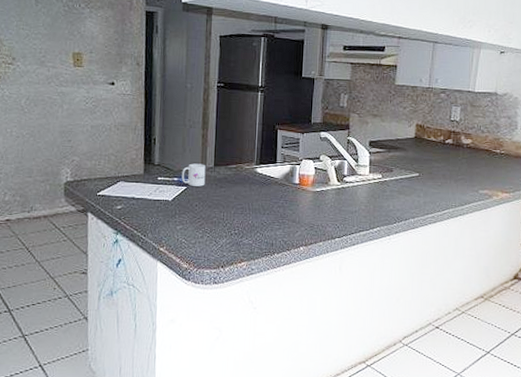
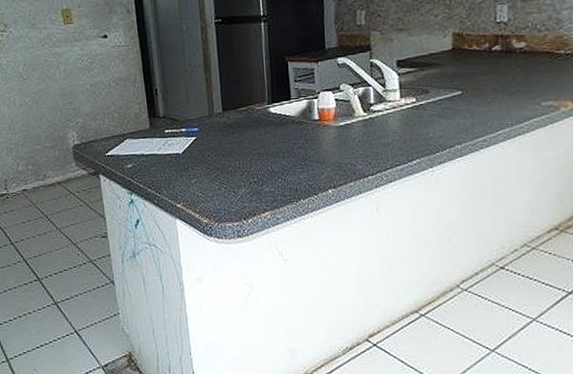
mug: present [181,163,206,186] -> none [189,110,215,136]

